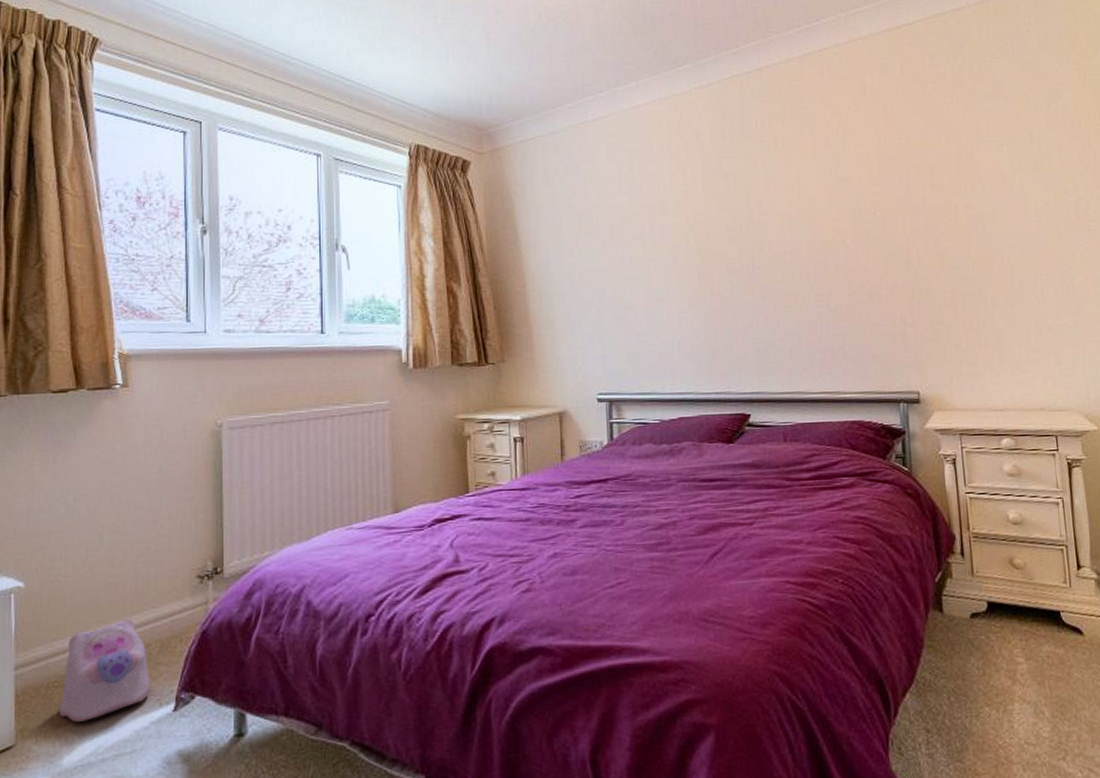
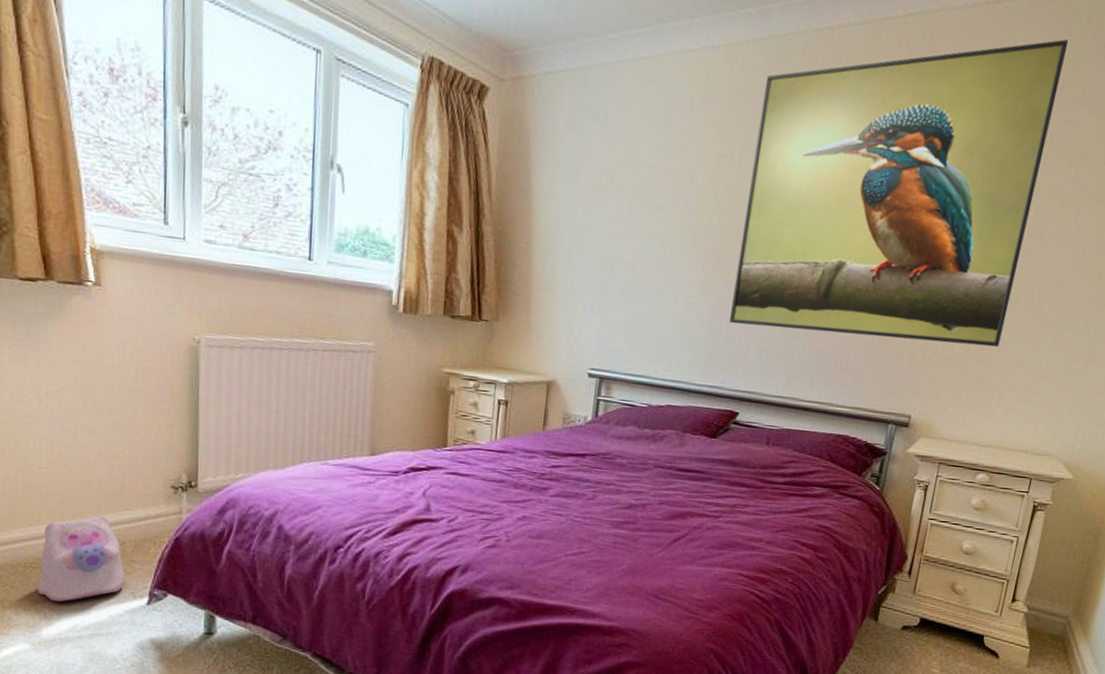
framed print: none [712,47,985,331] -> present [729,39,1069,348]

